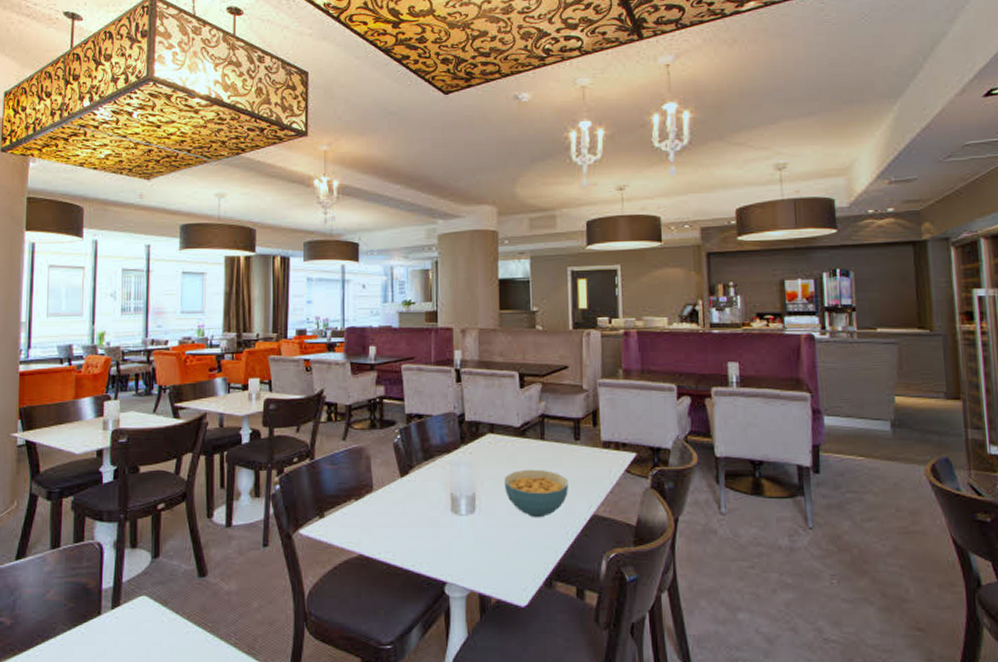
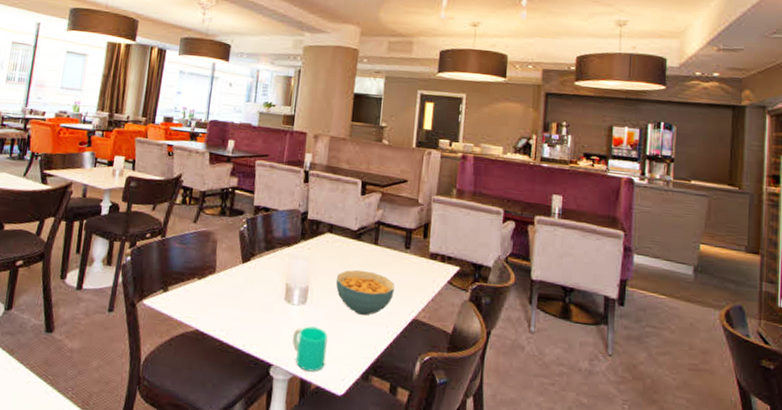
cup: none [465,536,503,585] -> present [293,326,328,372]

